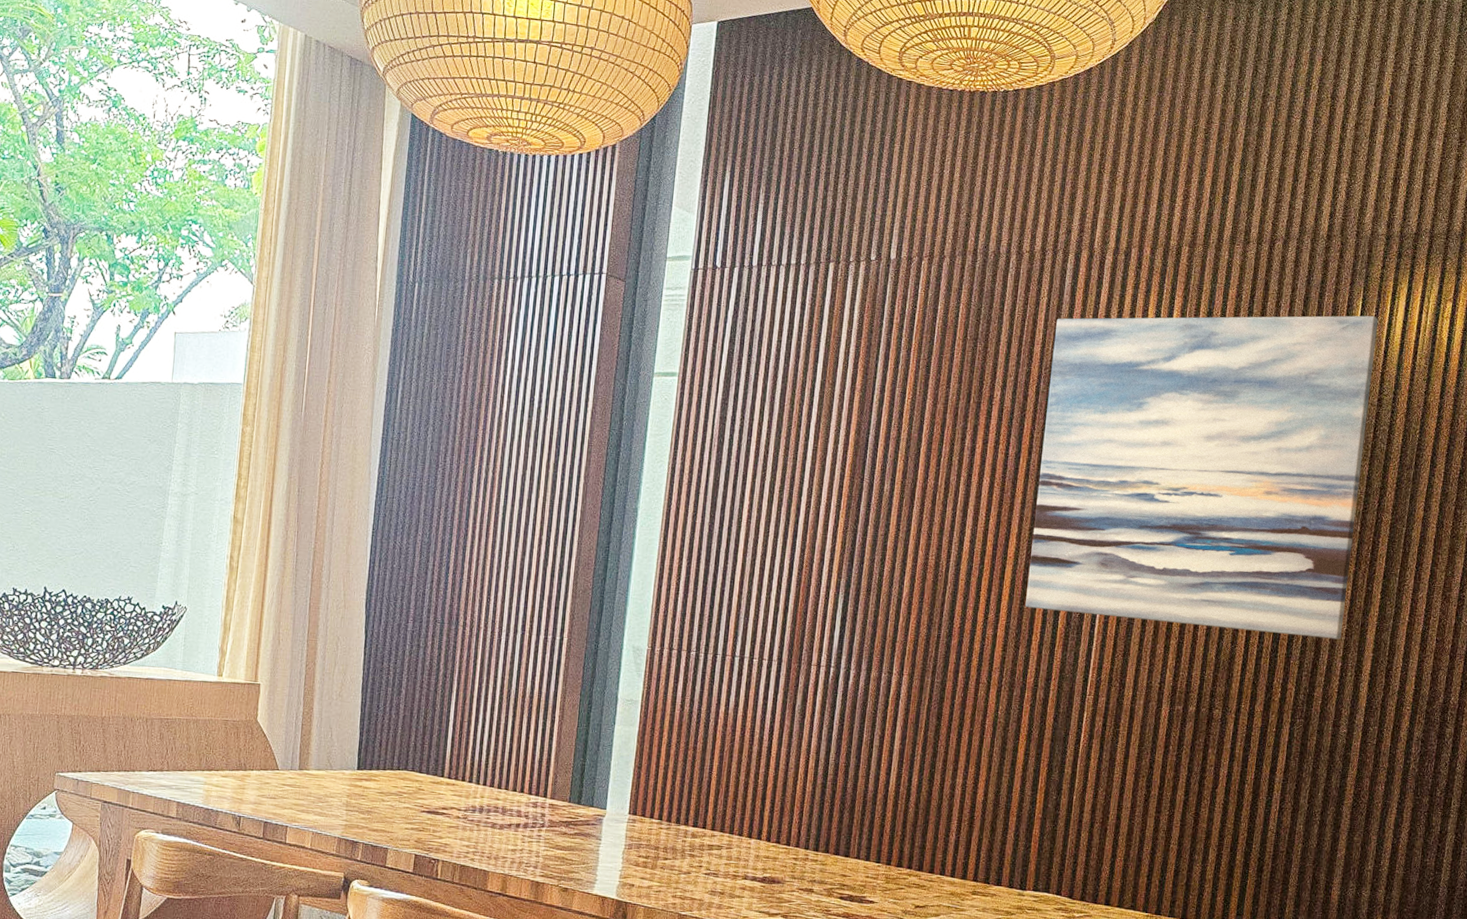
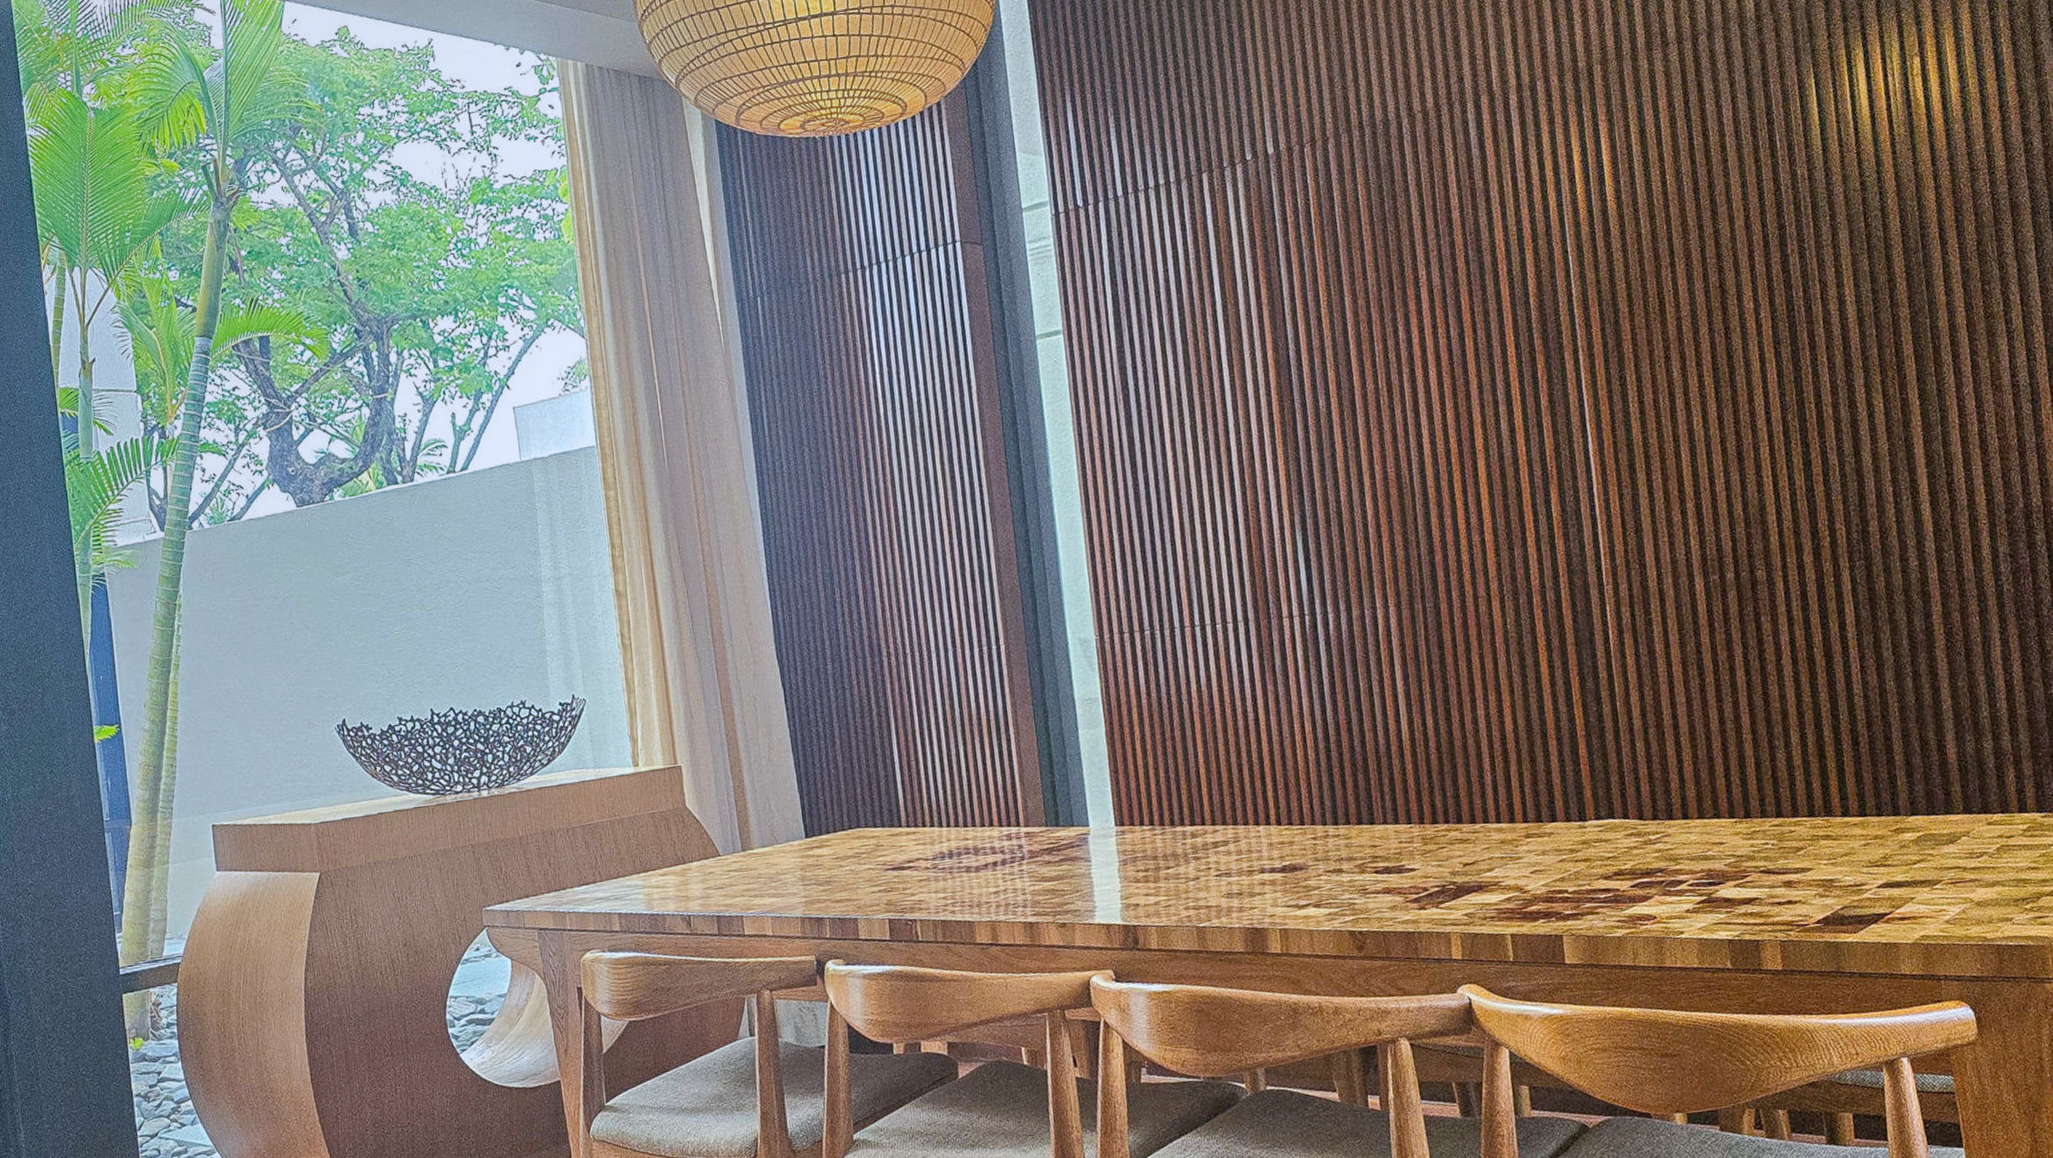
wall art: present [1025,315,1379,640] -> none [1470,91,1885,503]

